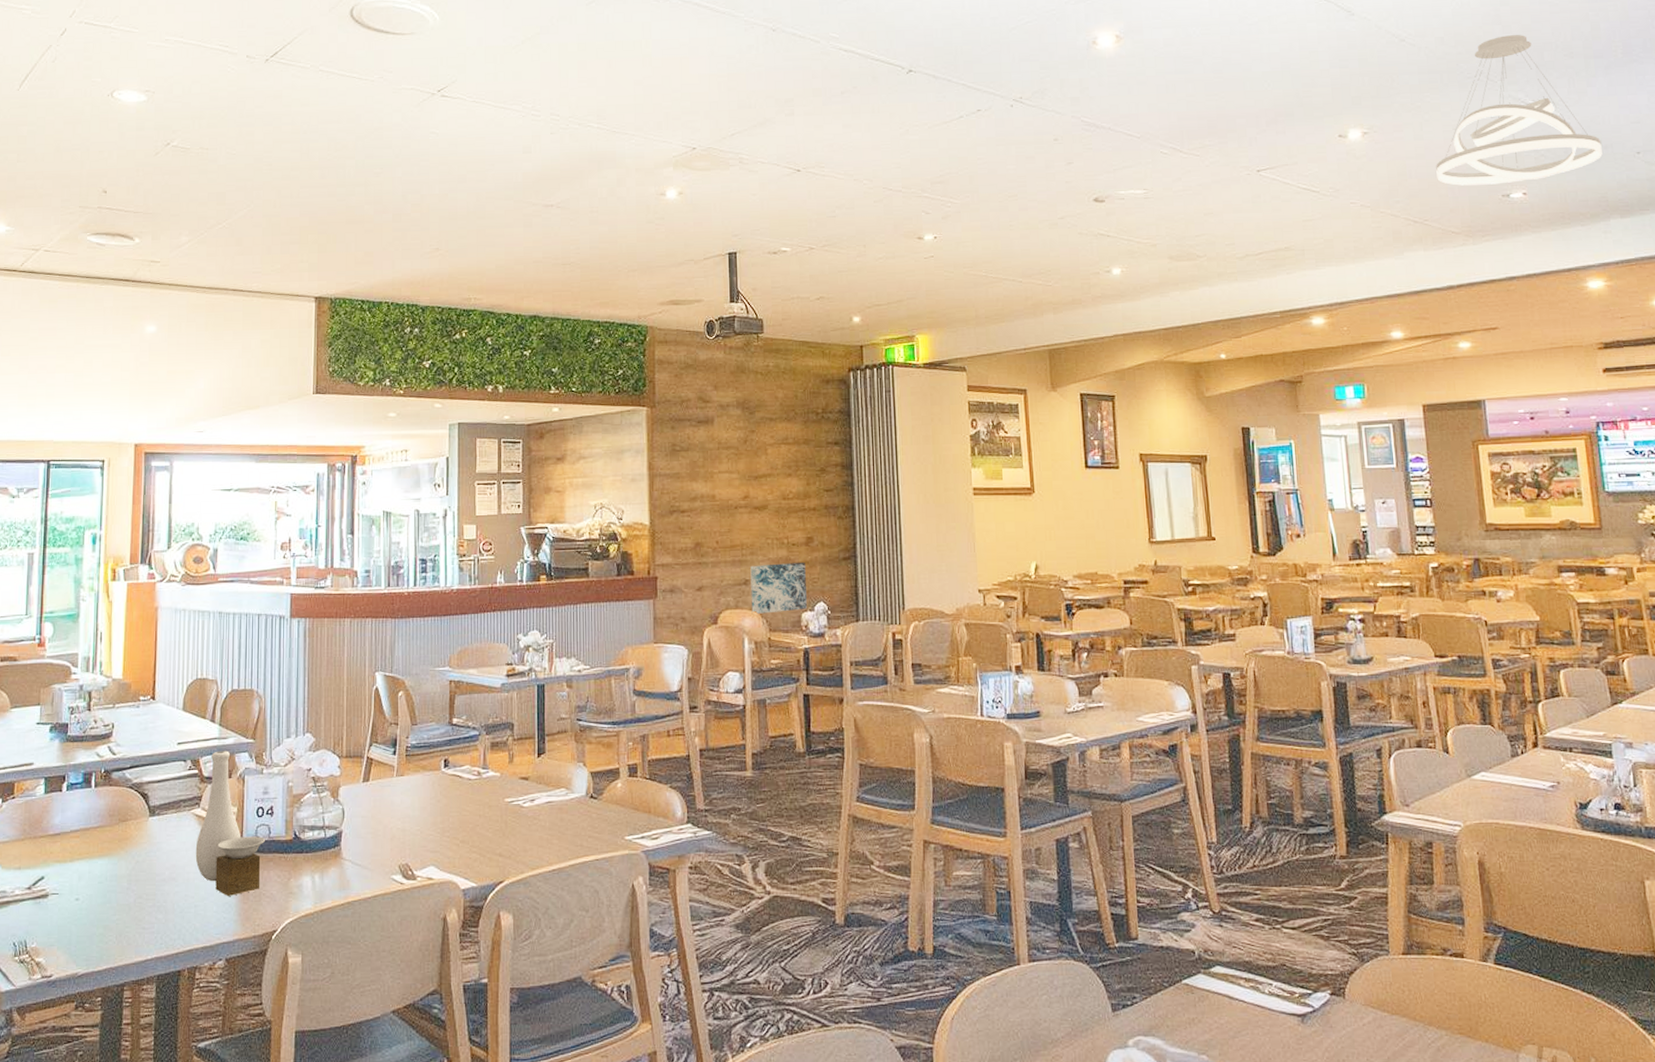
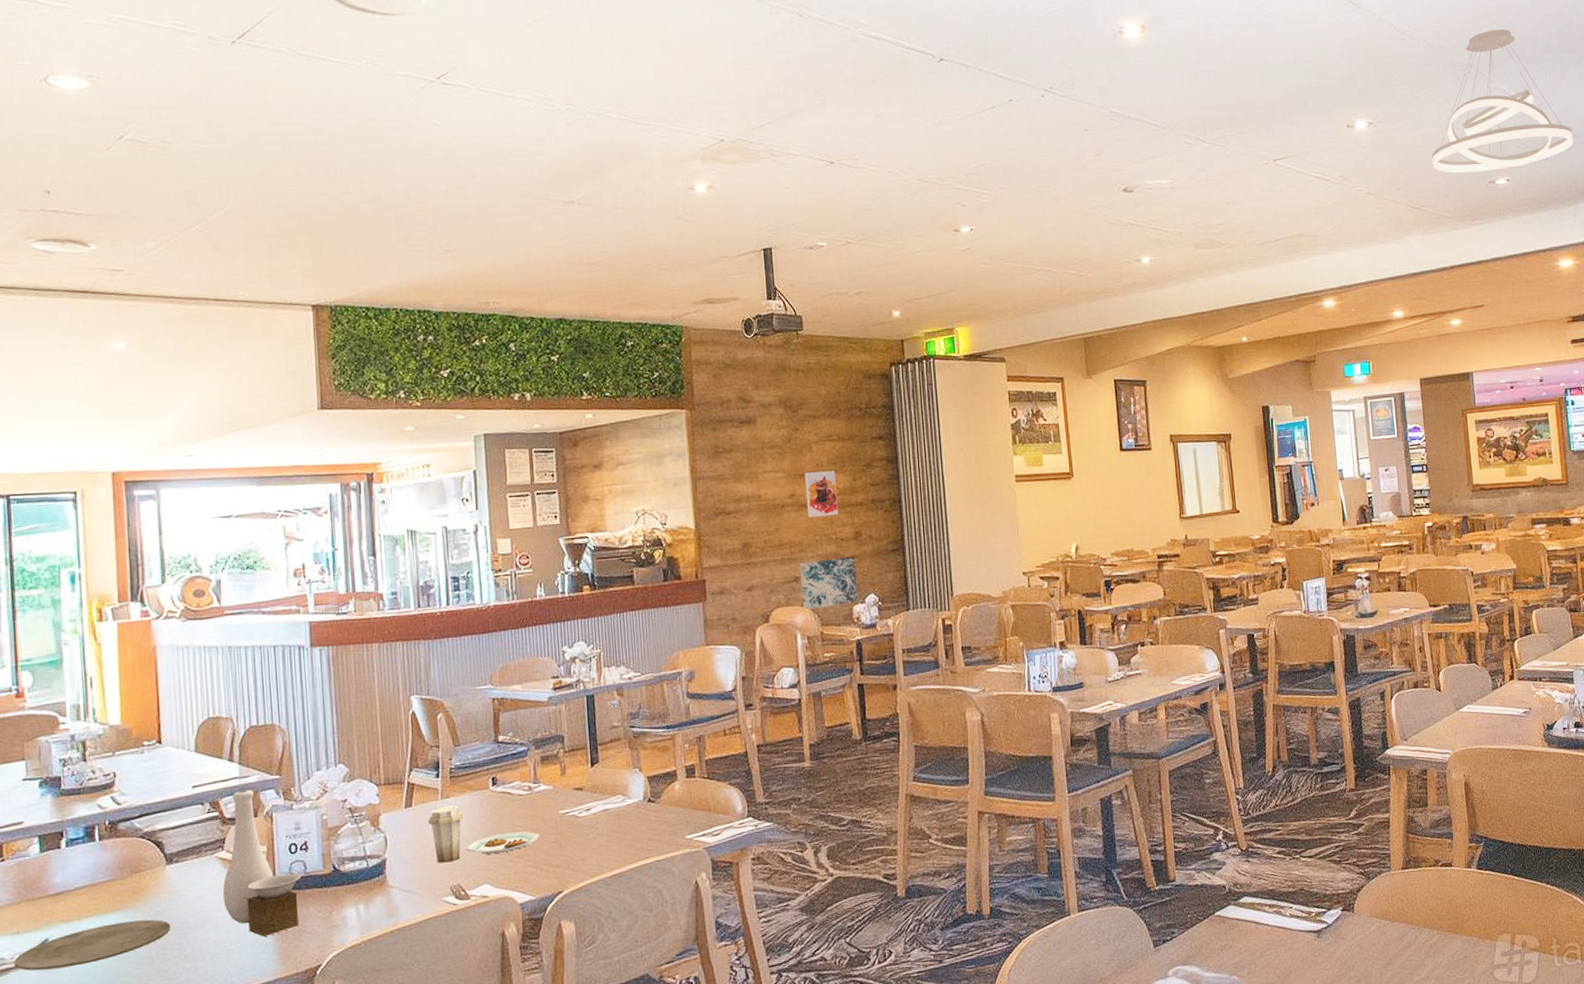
plate: none [14,868,149,907] -> present [14,919,171,971]
plate: none [382,783,485,841] -> present [427,805,540,863]
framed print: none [759,474,792,520] -> present [804,471,839,518]

